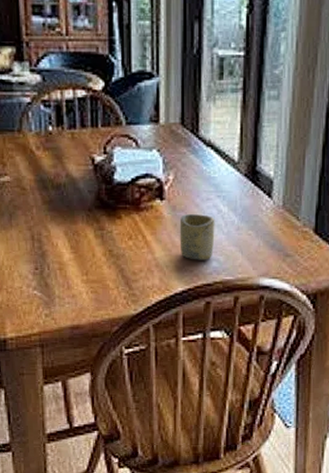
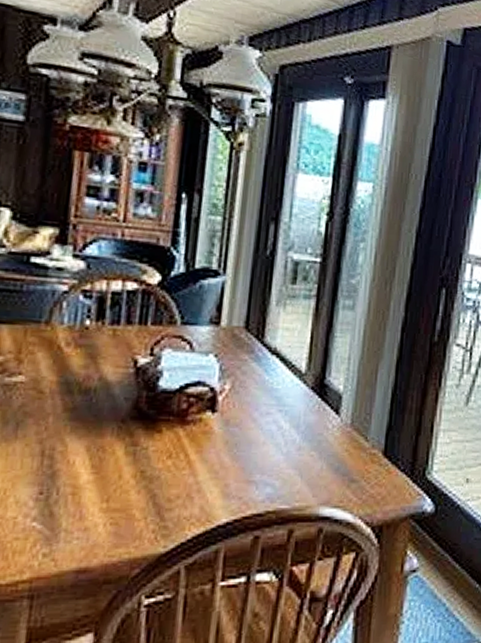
cup: present [179,213,215,260] -> none [229,429,274,485]

